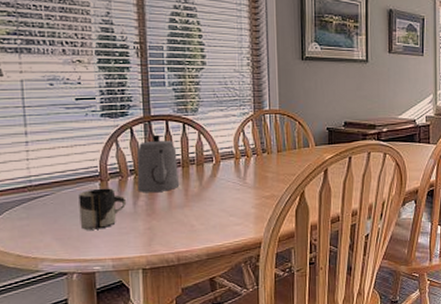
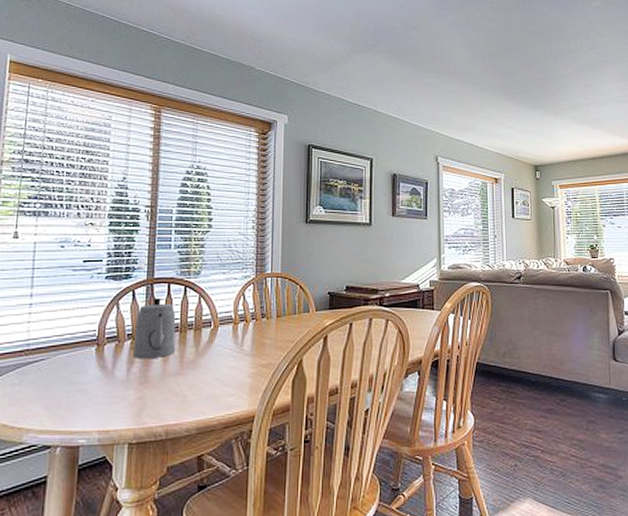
cup: present [78,188,127,230] -> none [71,353,121,398]

